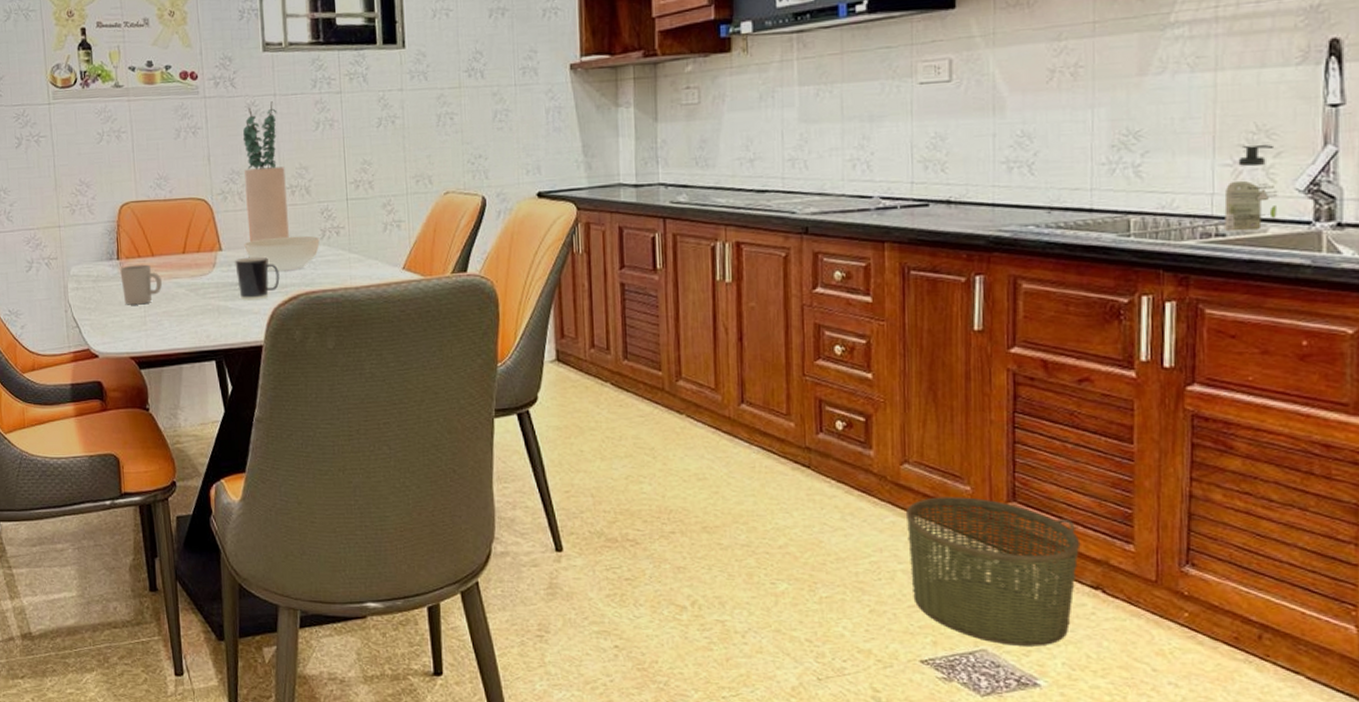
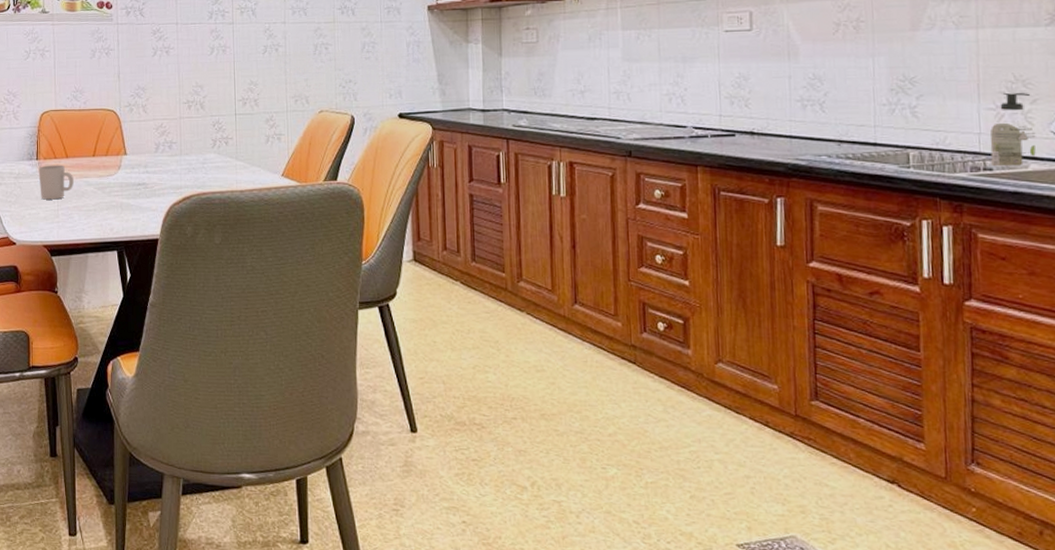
mug: present [235,256,280,301] -> none [137,161,176,199]
vase: present [243,101,290,242] -> none [148,29,186,148]
bowl: present [244,235,320,273] -> none [146,144,211,176]
basket: present [905,497,1081,646] -> none [720,394,877,535]

